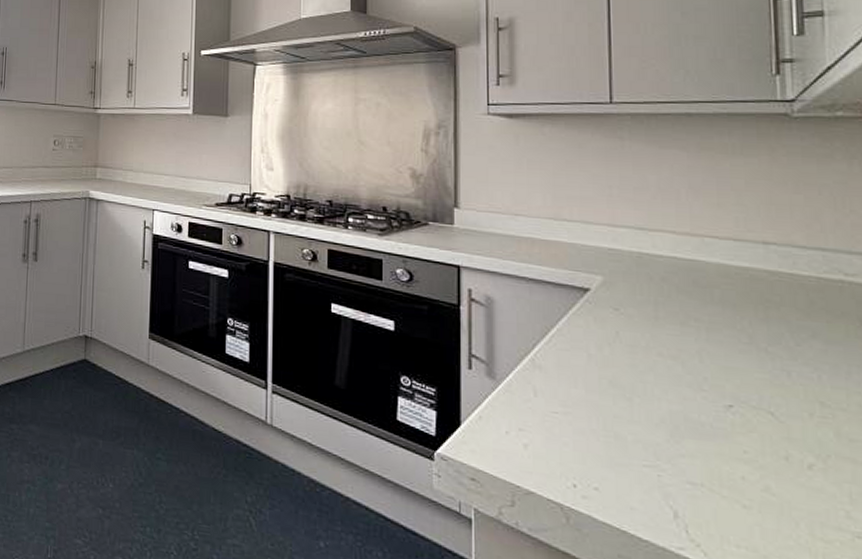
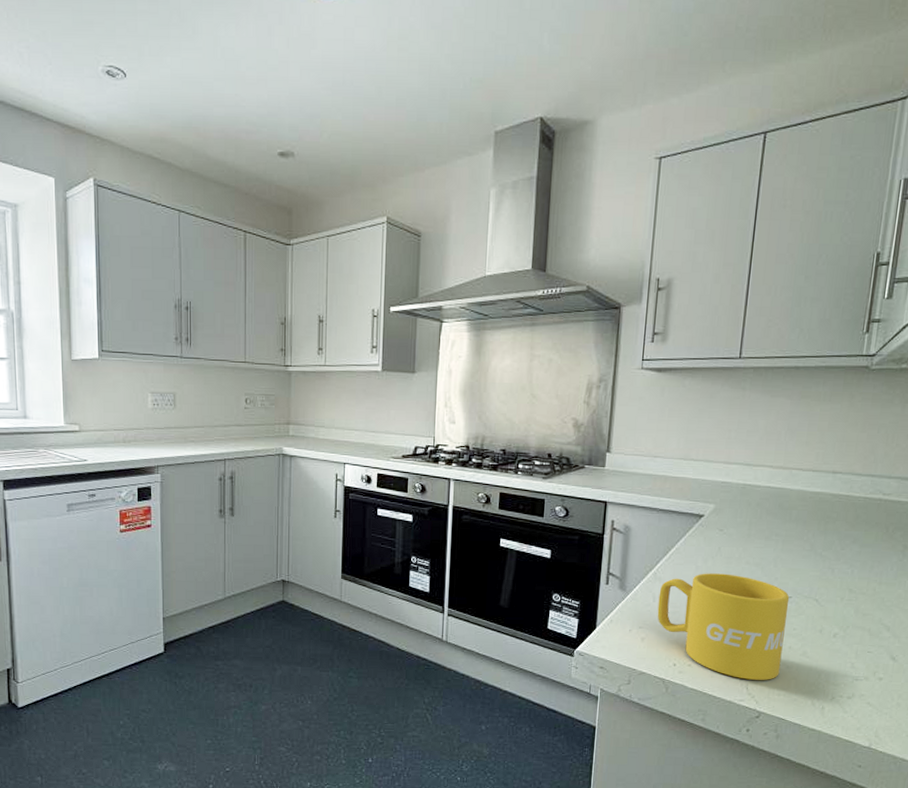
mug: none [541,363,733,523] -> present [657,573,790,680]

